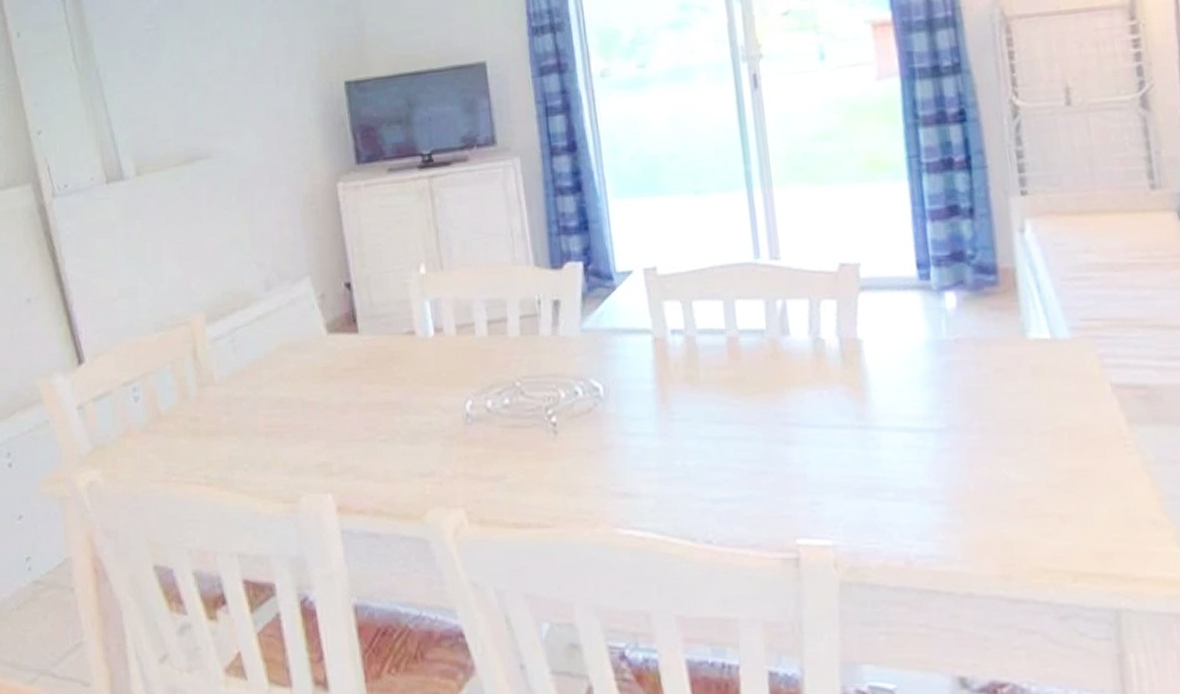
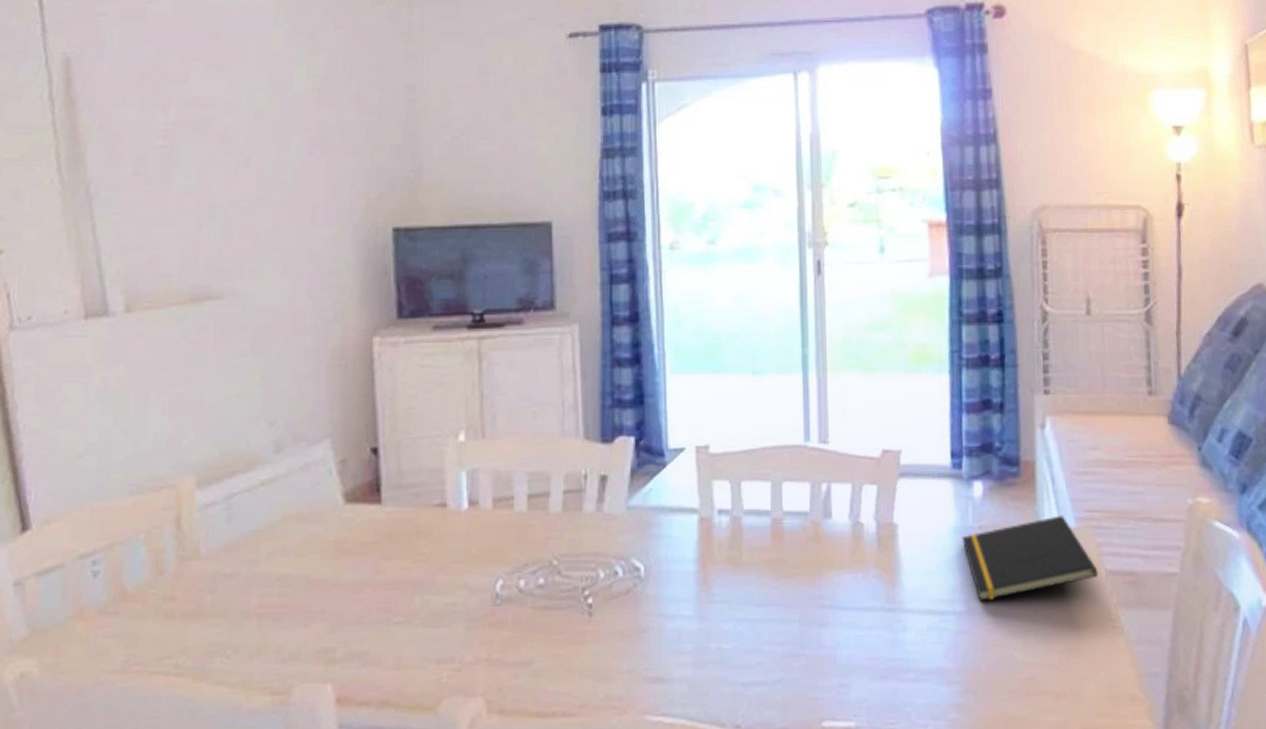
notepad: none [935,325,1102,419] -> present [961,515,1098,602]

